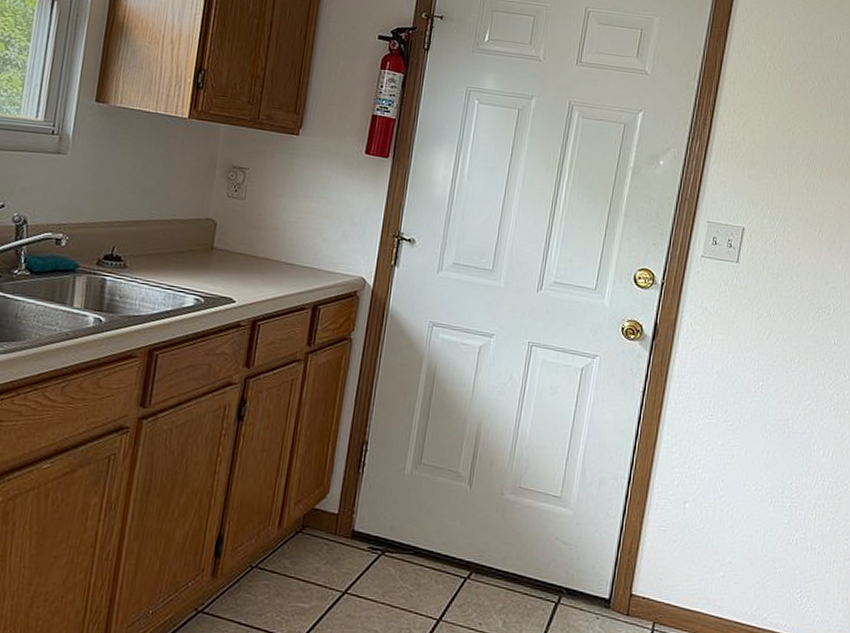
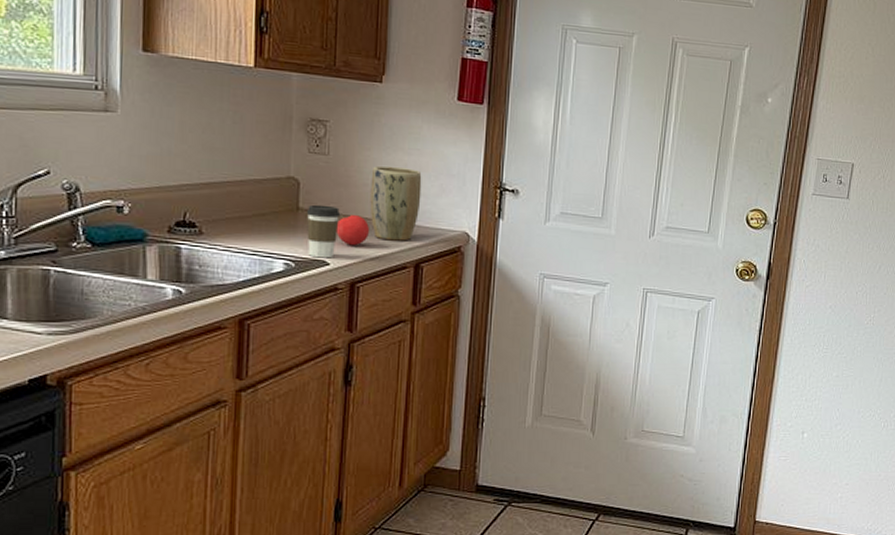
coffee cup: none [217,245,251,296] -> present [306,204,341,259]
fruit: none [244,255,275,286] -> present [336,214,369,246]
plant pot: none [276,211,327,284] -> present [370,165,422,241]

